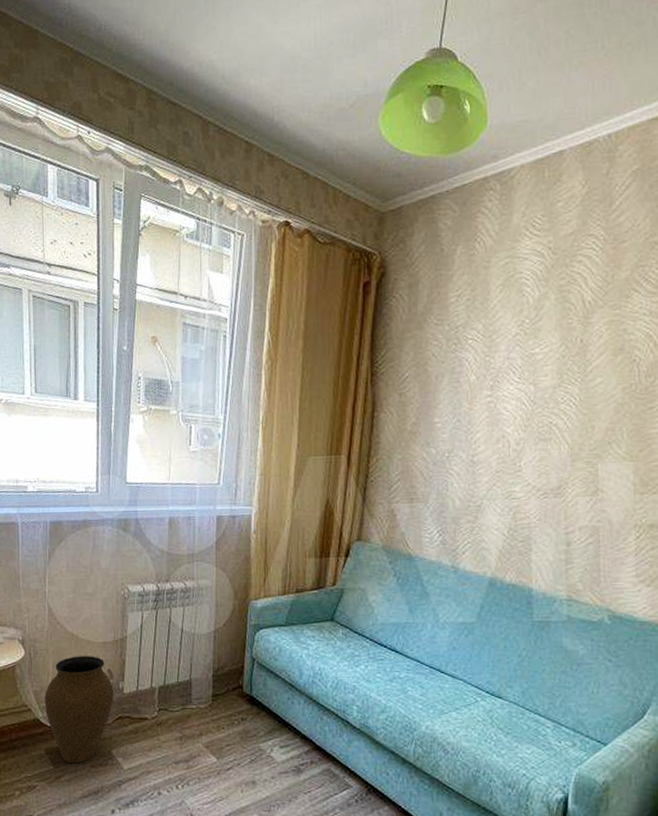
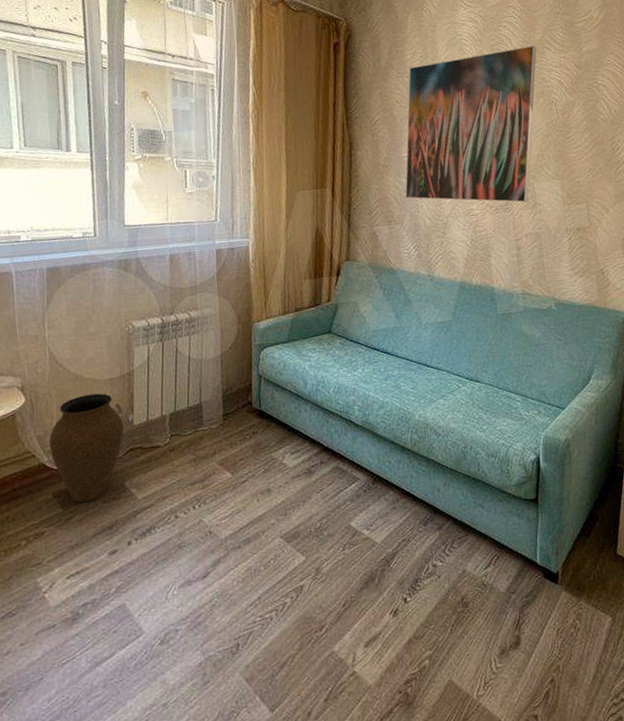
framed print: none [433,286,621,487] -> present [405,45,537,203]

